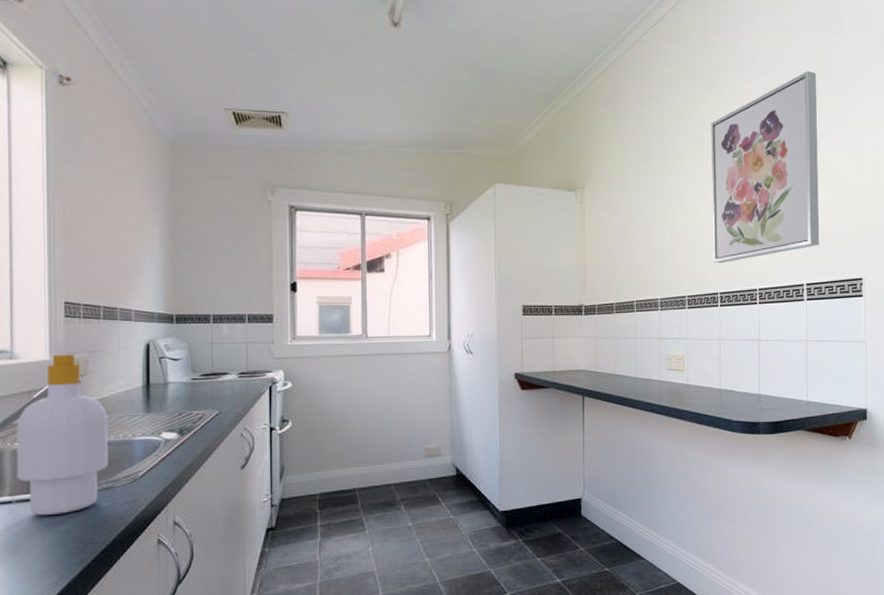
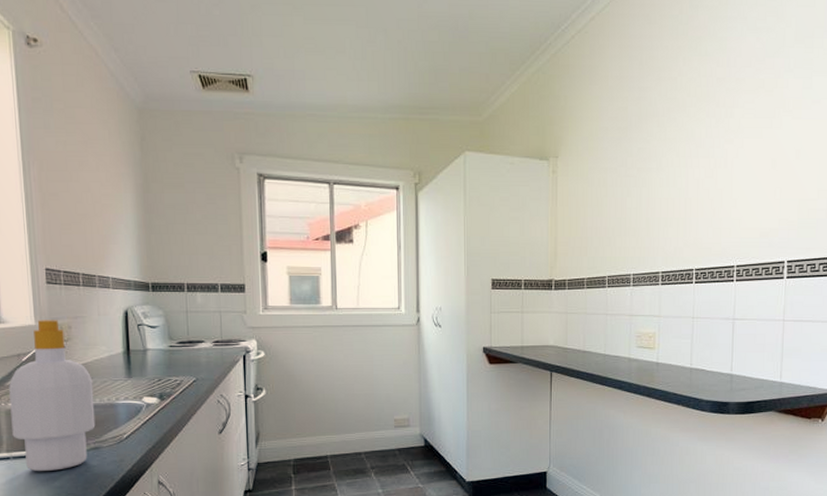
wall art: present [711,70,820,264] -> none [690,27,813,239]

